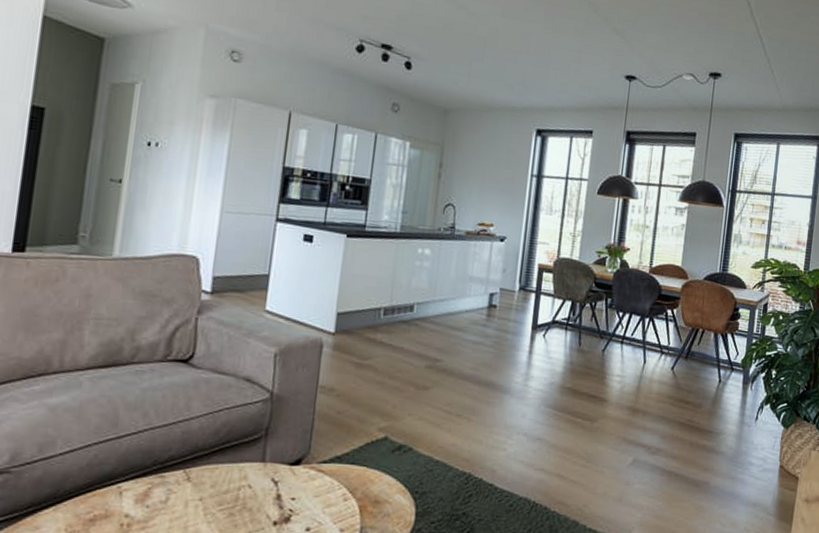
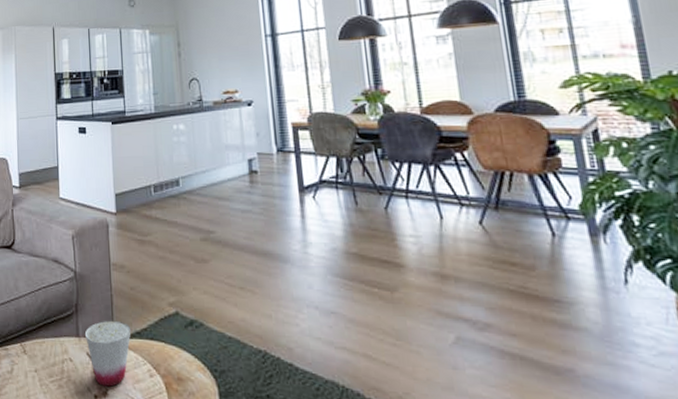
cup: none [273,444,331,512] -> present [85,320,131,387]

